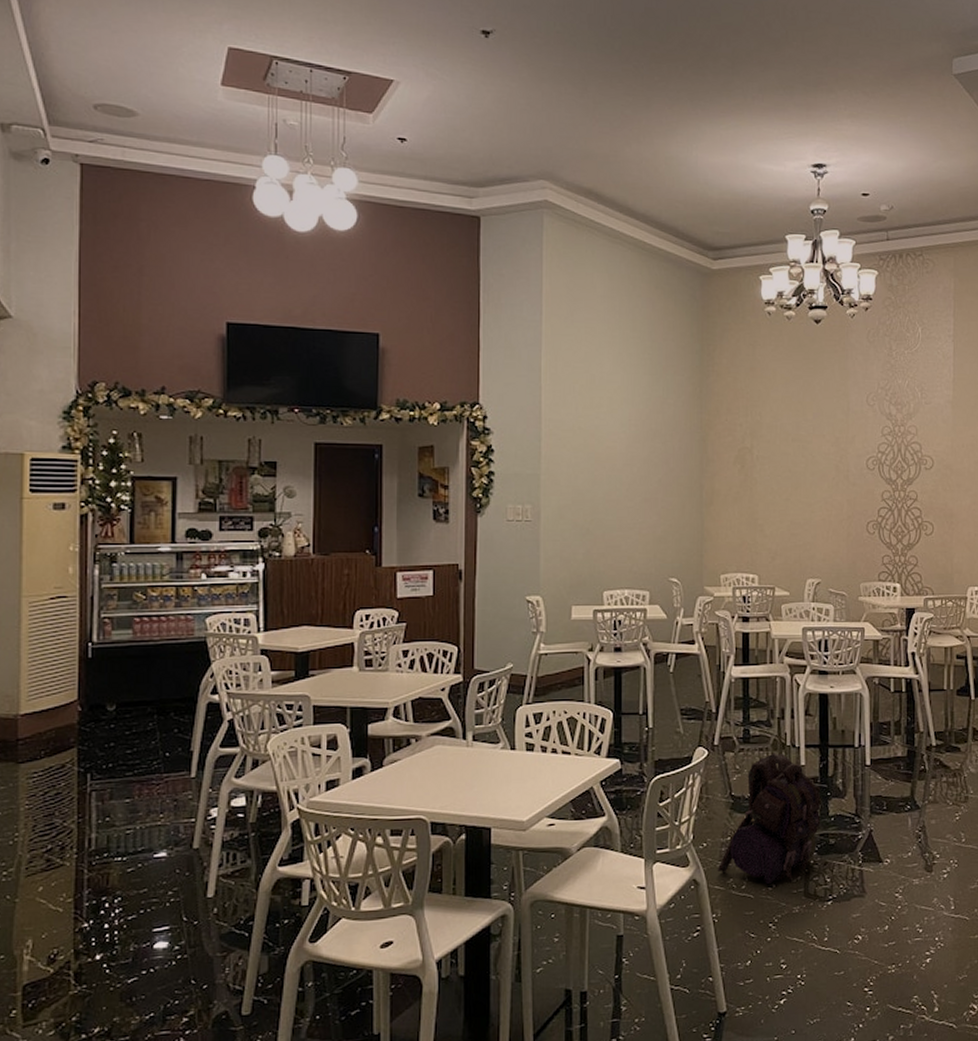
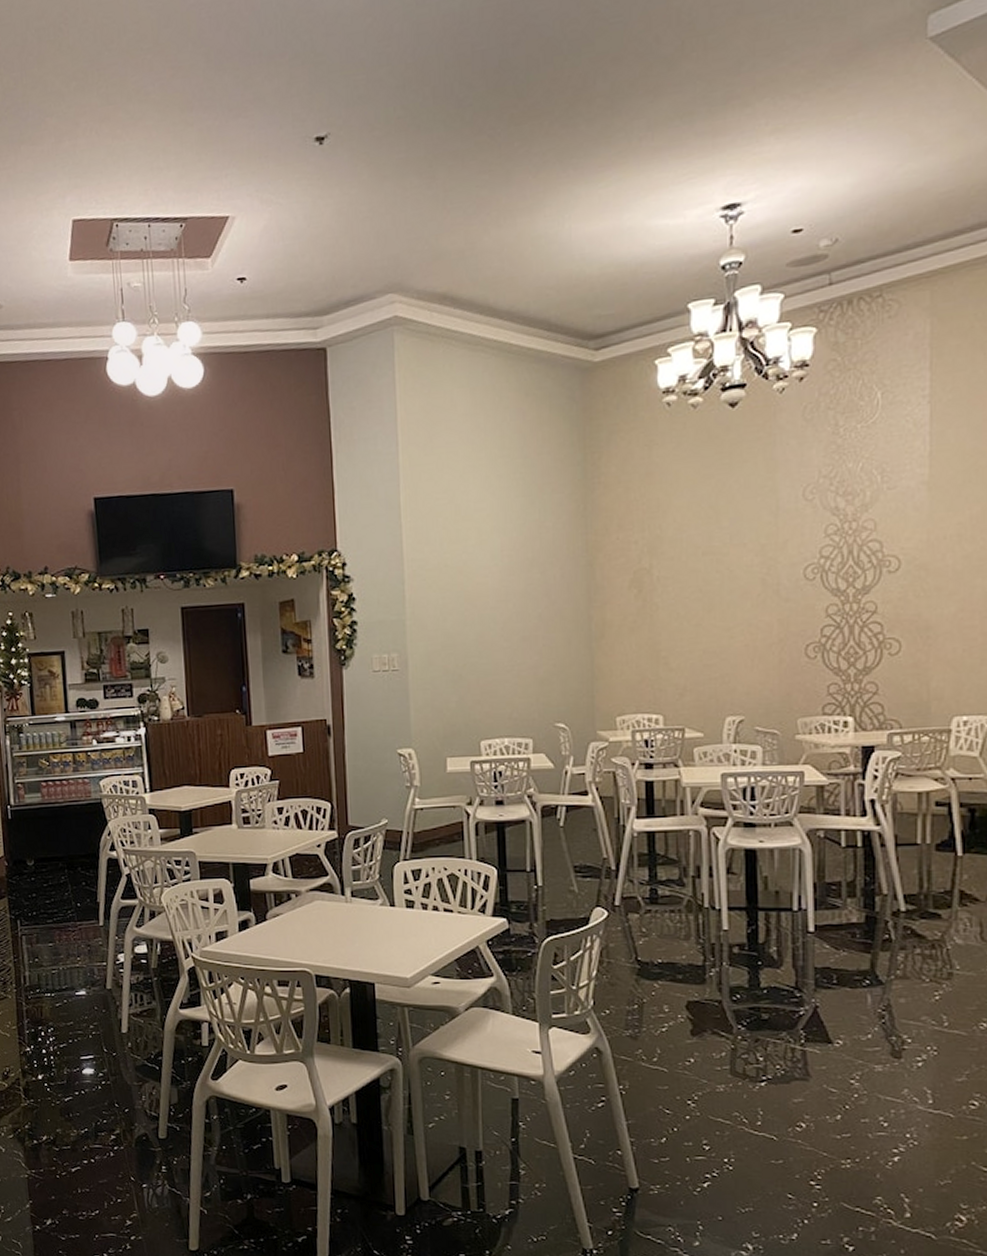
backpack: present [717,753,821,884] -> none [623,915,750,1058]

